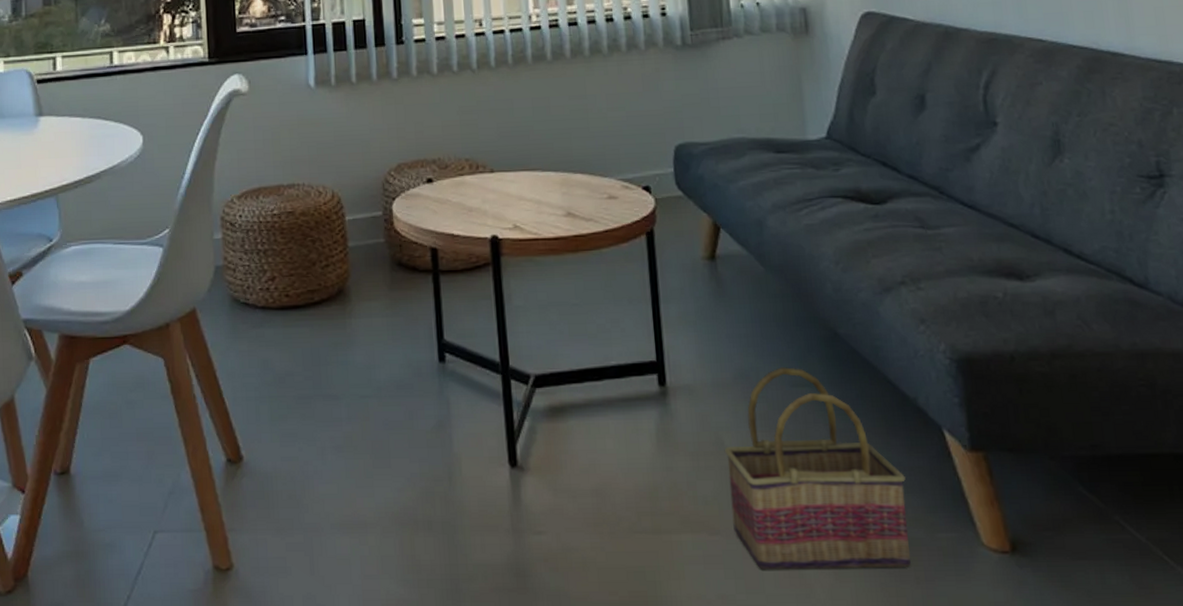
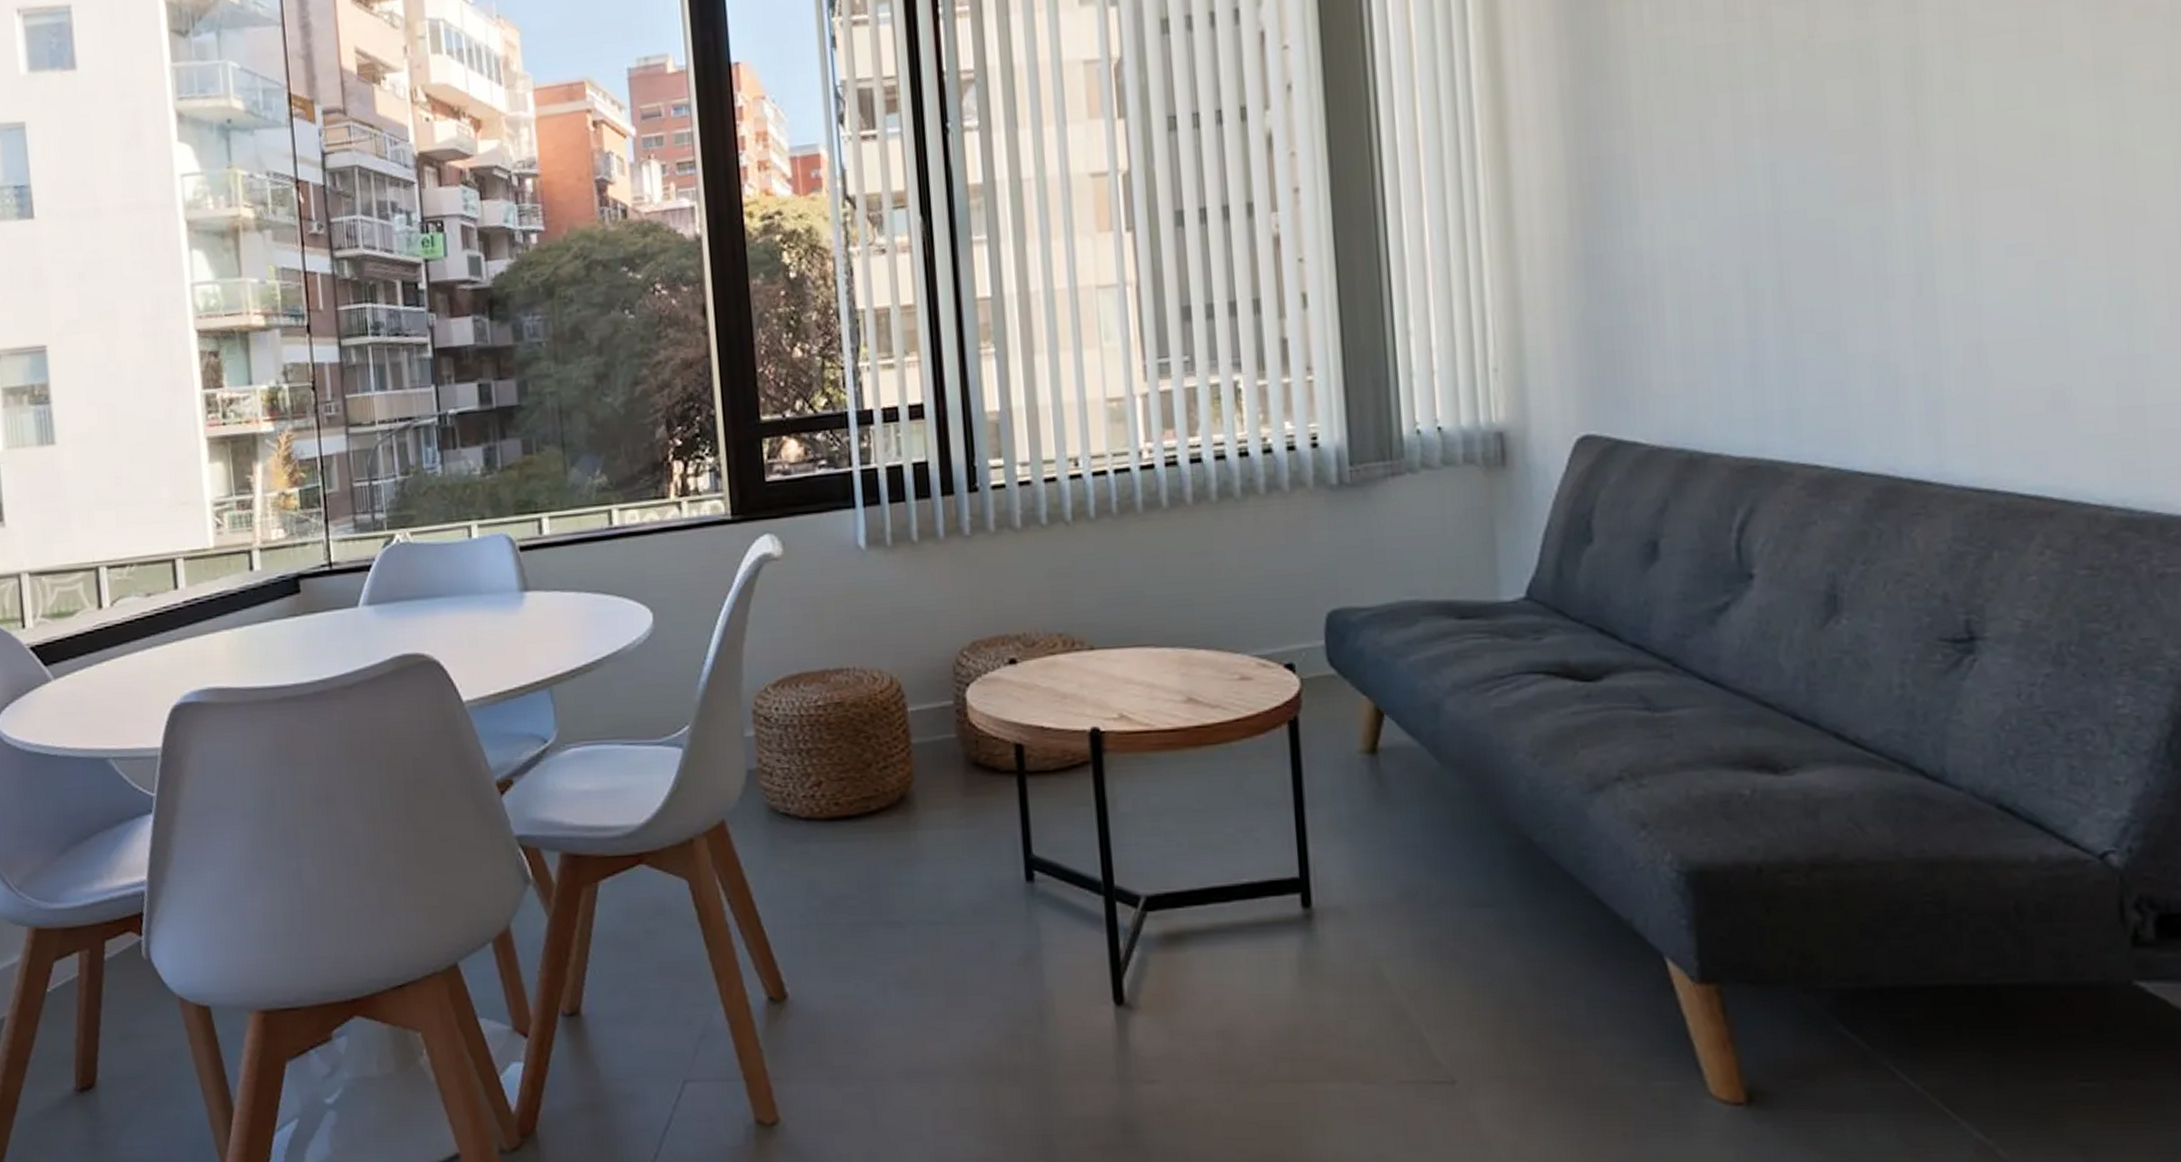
basket: present [724,367,911,570] -> none [1383,883,1617,1125]

